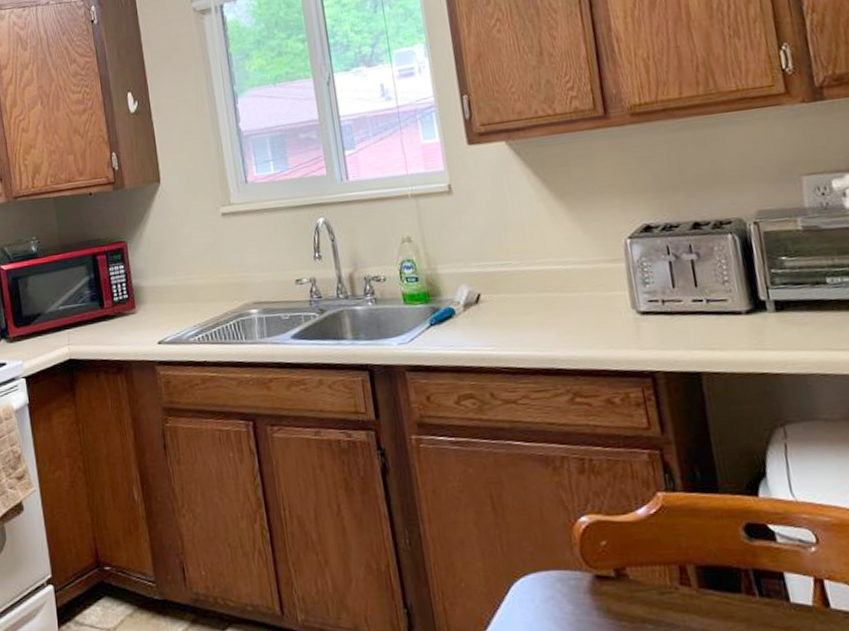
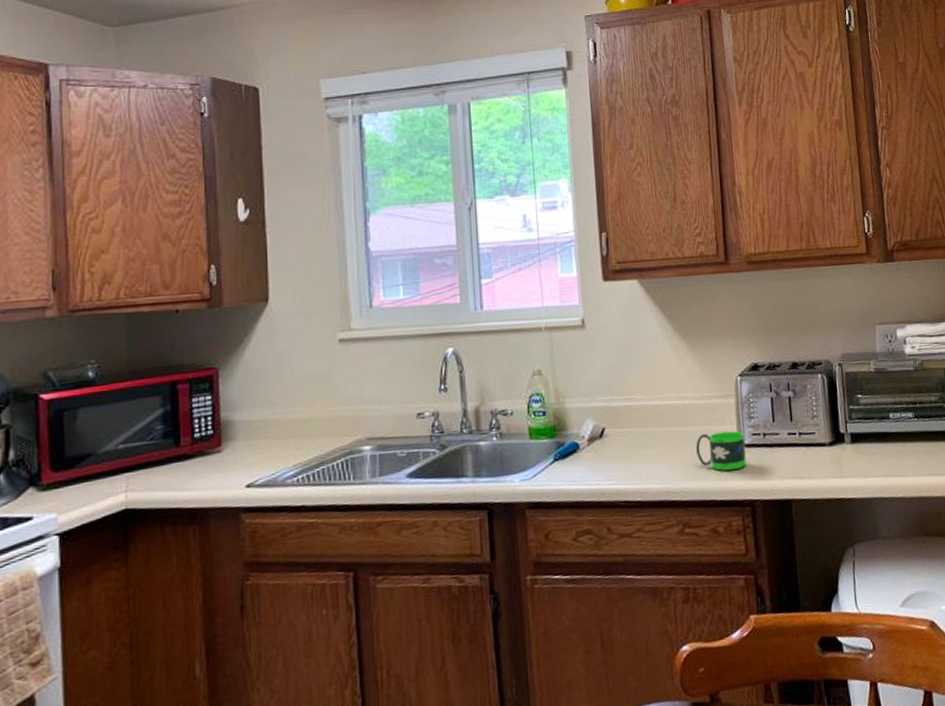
mug: none [582,297,644,340] -> present [696,430,747,471]

